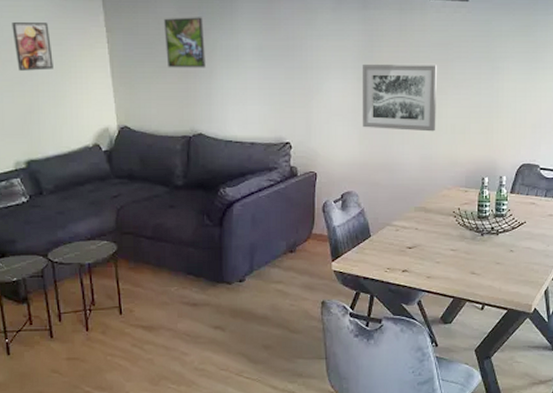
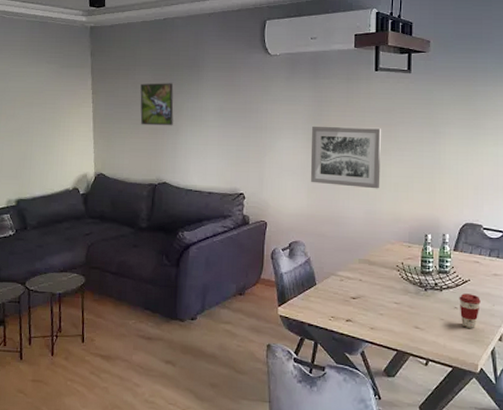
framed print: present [12,22,53,71] -> none [17,85,47,124]
coffee cup: none [515,236,536,270] -> present [459,293,480,328]

